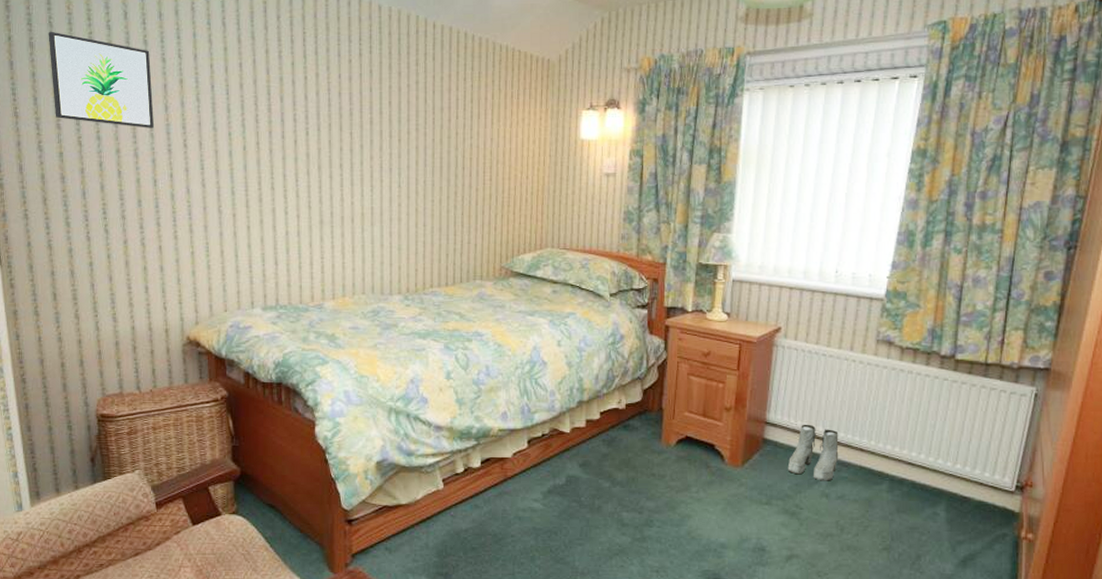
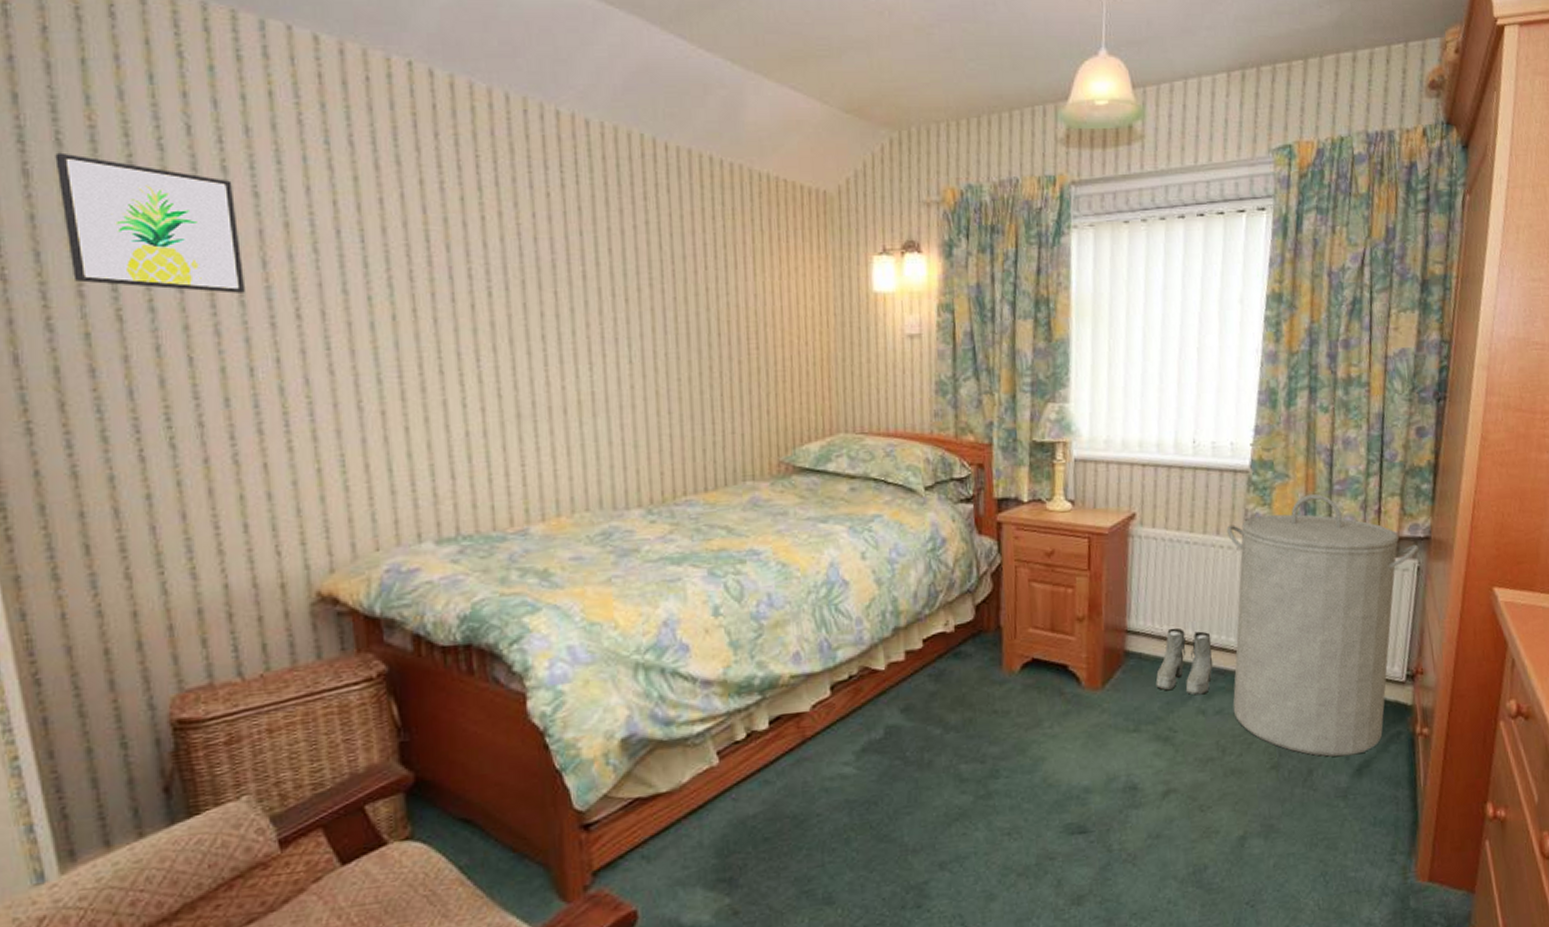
laundry hamper: none [853,323,1038,548] -> present [1226,494,1419,757]

